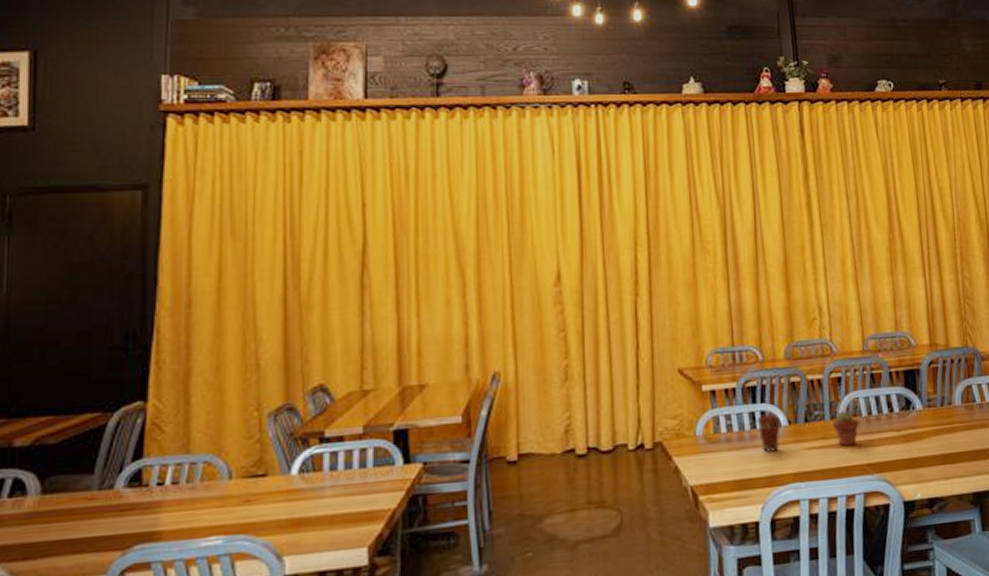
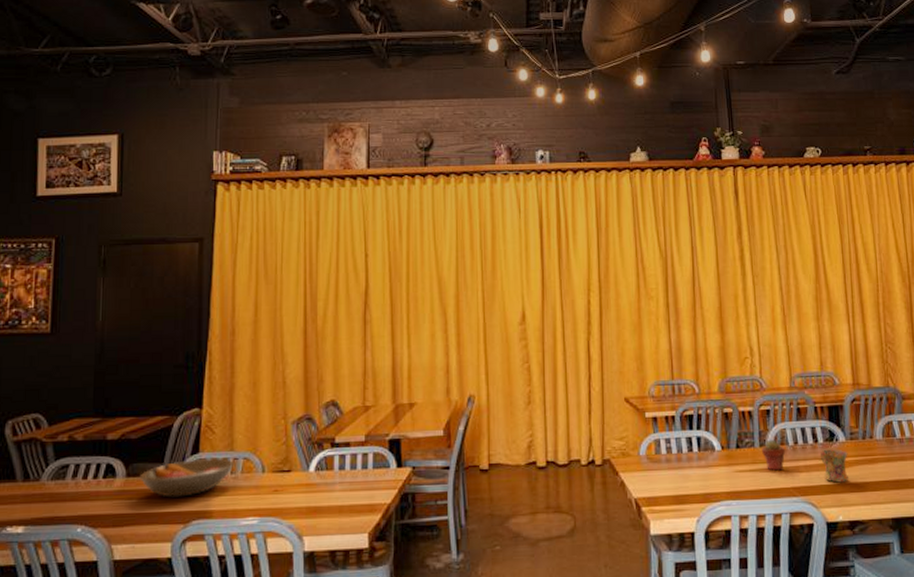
fruit bowl: none [60,463,191,518] -> present [139,458,235,498]
coffee cup: present [757,413,780,452] -> none [693,439,714,473]
mug: none [895,418,928,456] -> present [820,449,850,483]

